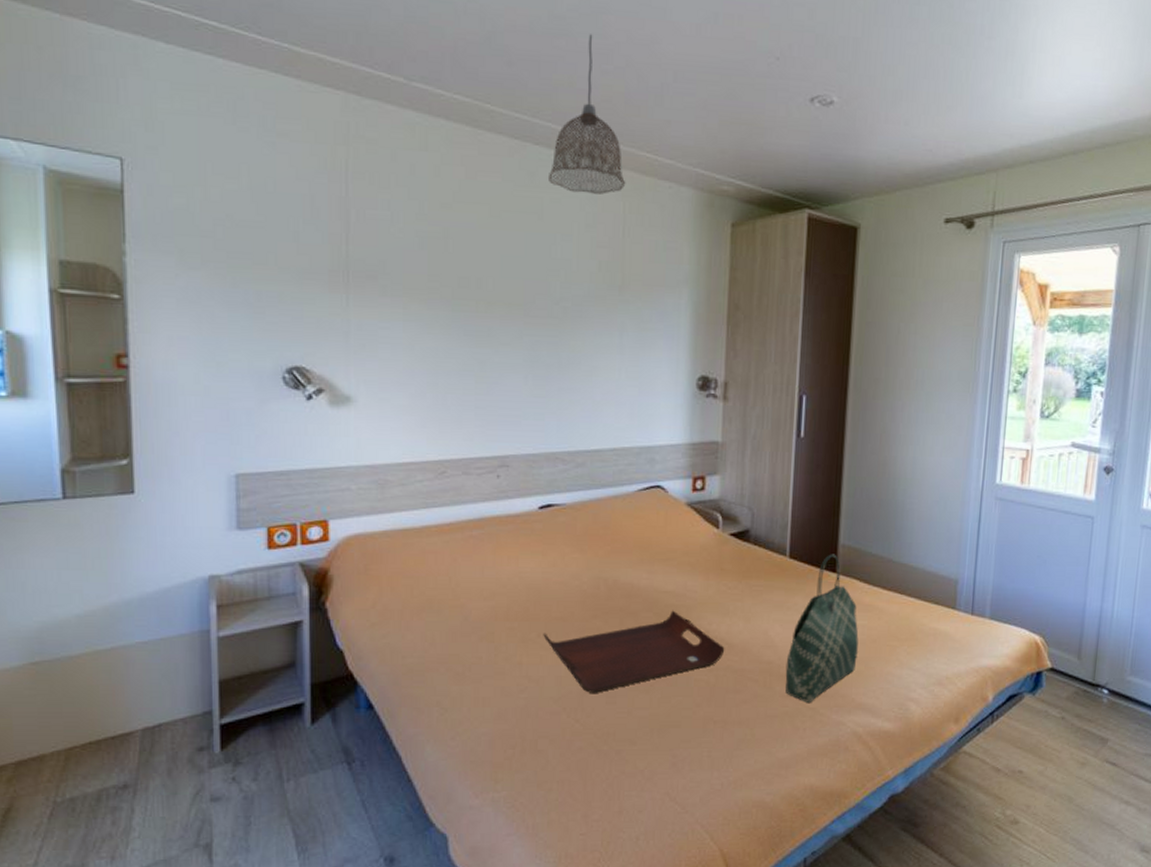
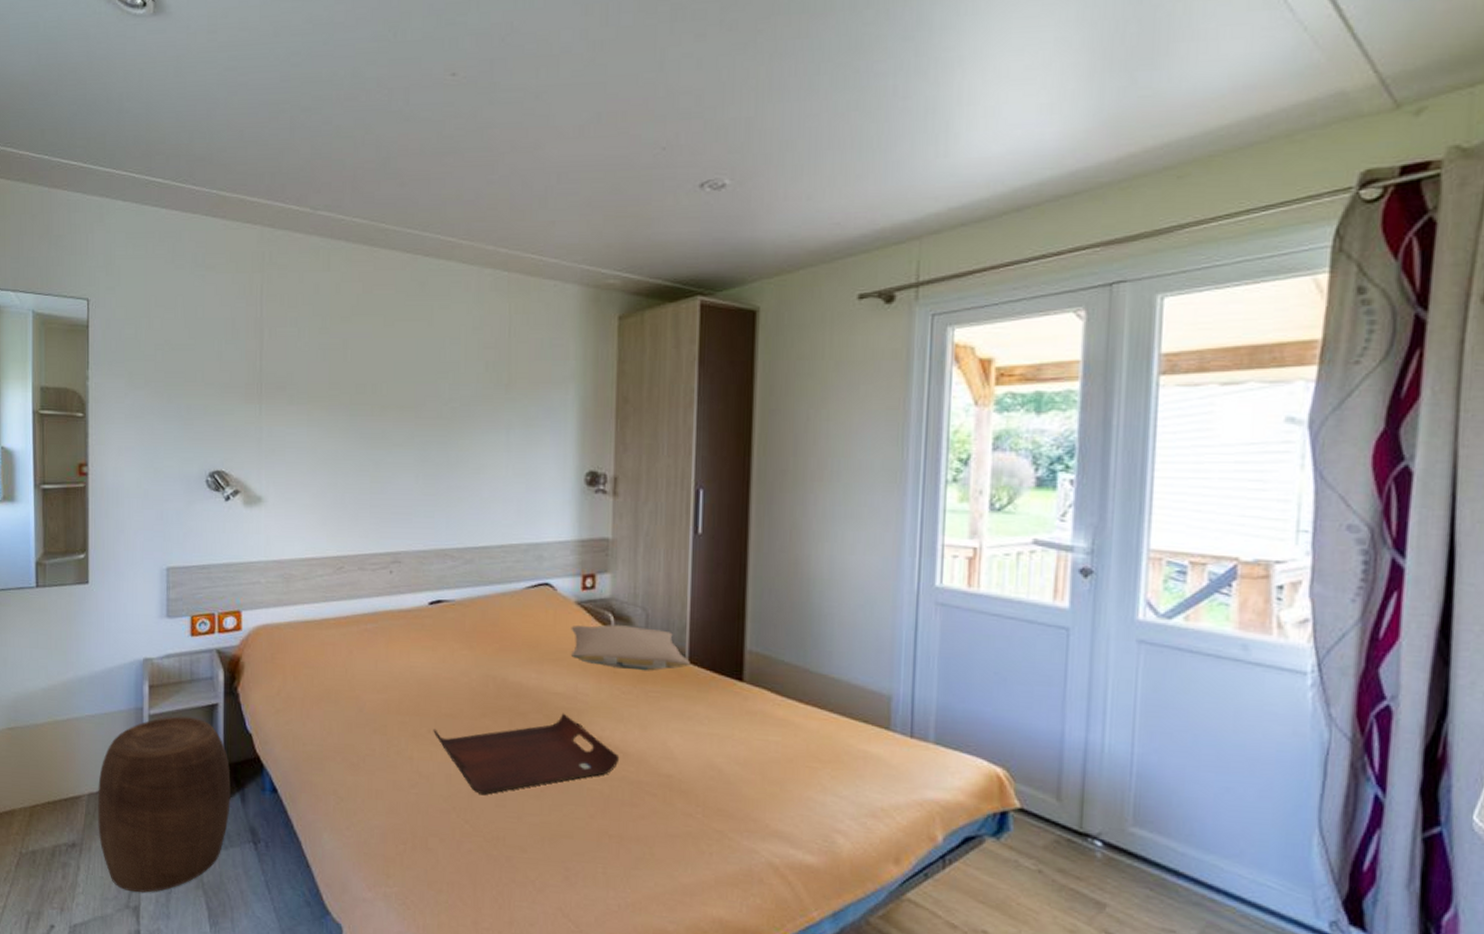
stool: none [155,637,320,828] -> present [98,716,231,893]
pendant lamp: present [549,34,626,195] -> none [438,148,512,298]
pillow: none [681,524,791,567] -> present [571,624,690,671]
tote bag: present [785,554,859,704] -> none [687,660,772,826]

